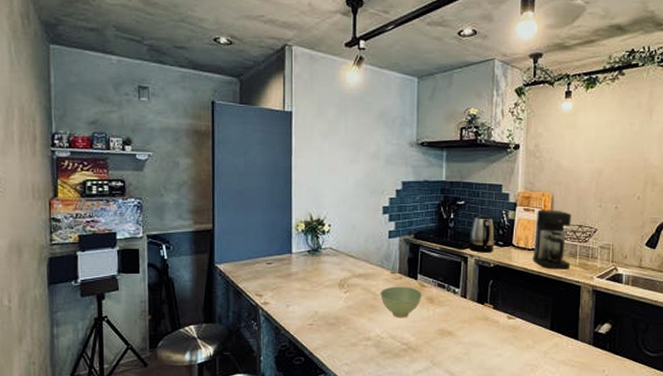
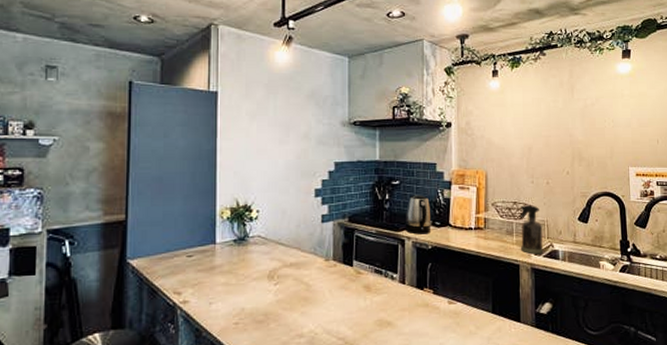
bowl: present [380,286,422,318] -> none [313,274,358,310]
coffee maker: present [533,209,572,269] -> none [470,187,507,248]
spray bottle: none [584,229,608,277] -> present [519,205,543,255]

